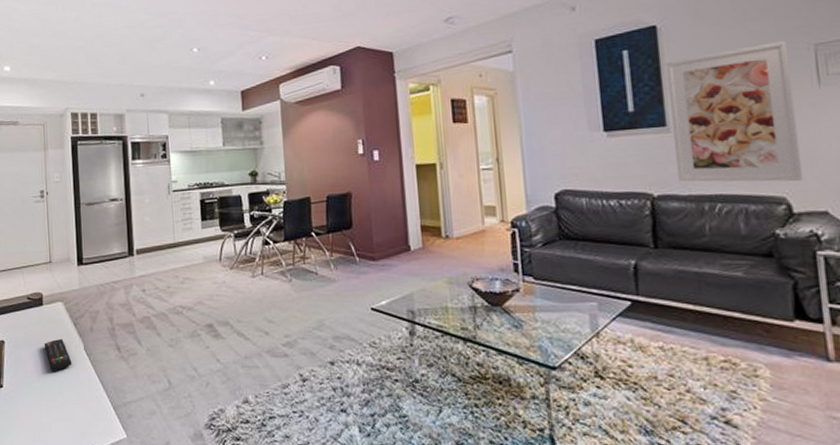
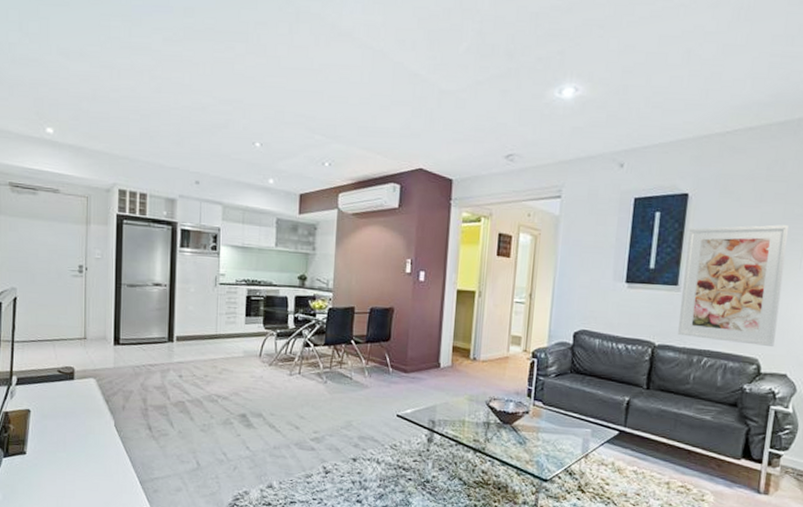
remote control: present [44,338,72,371] -> none [72,413,101,444]

